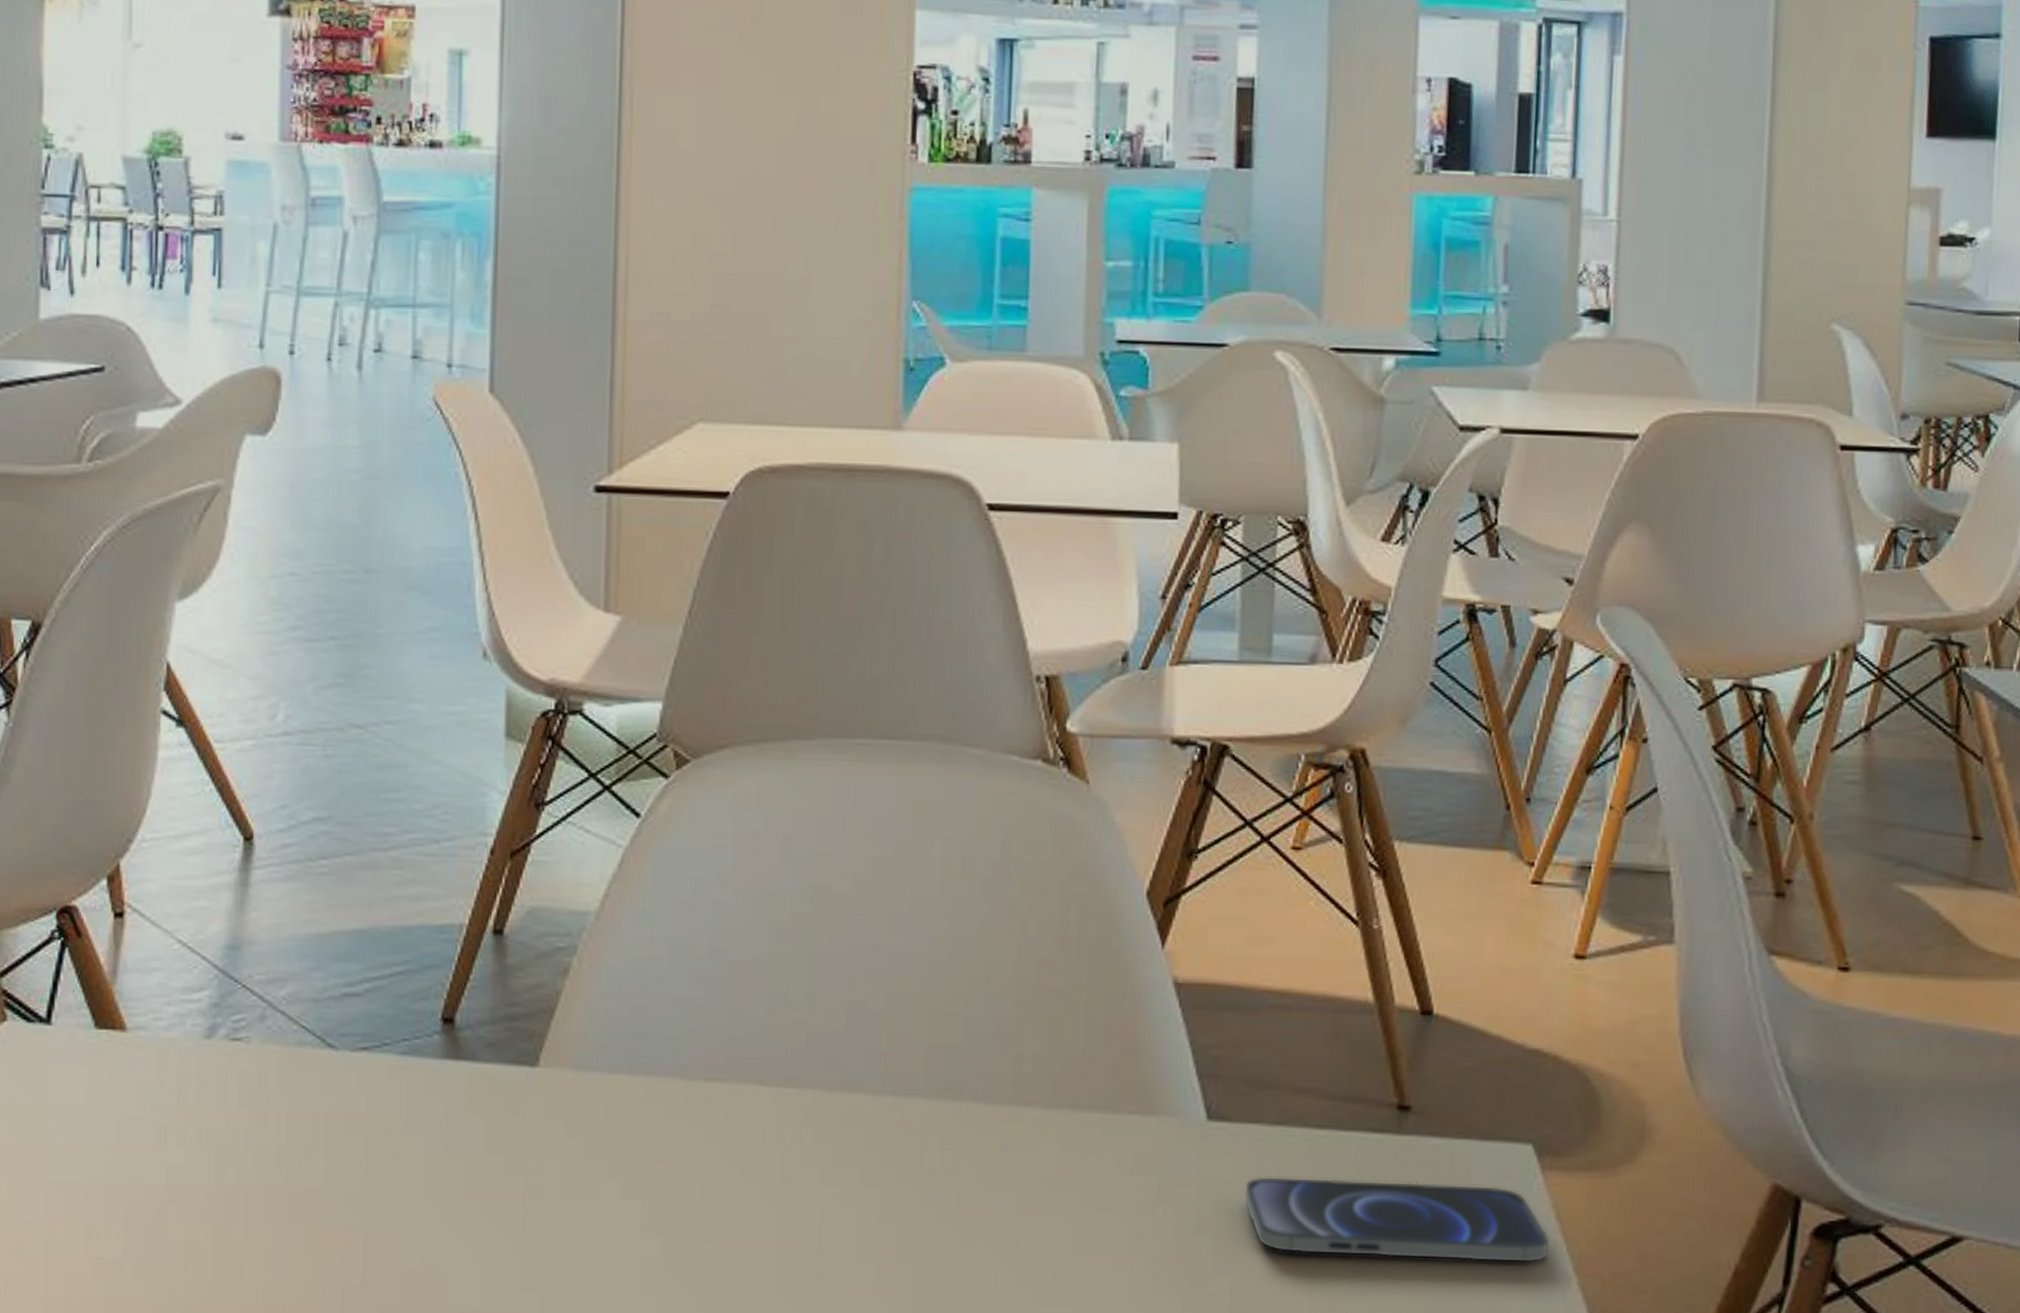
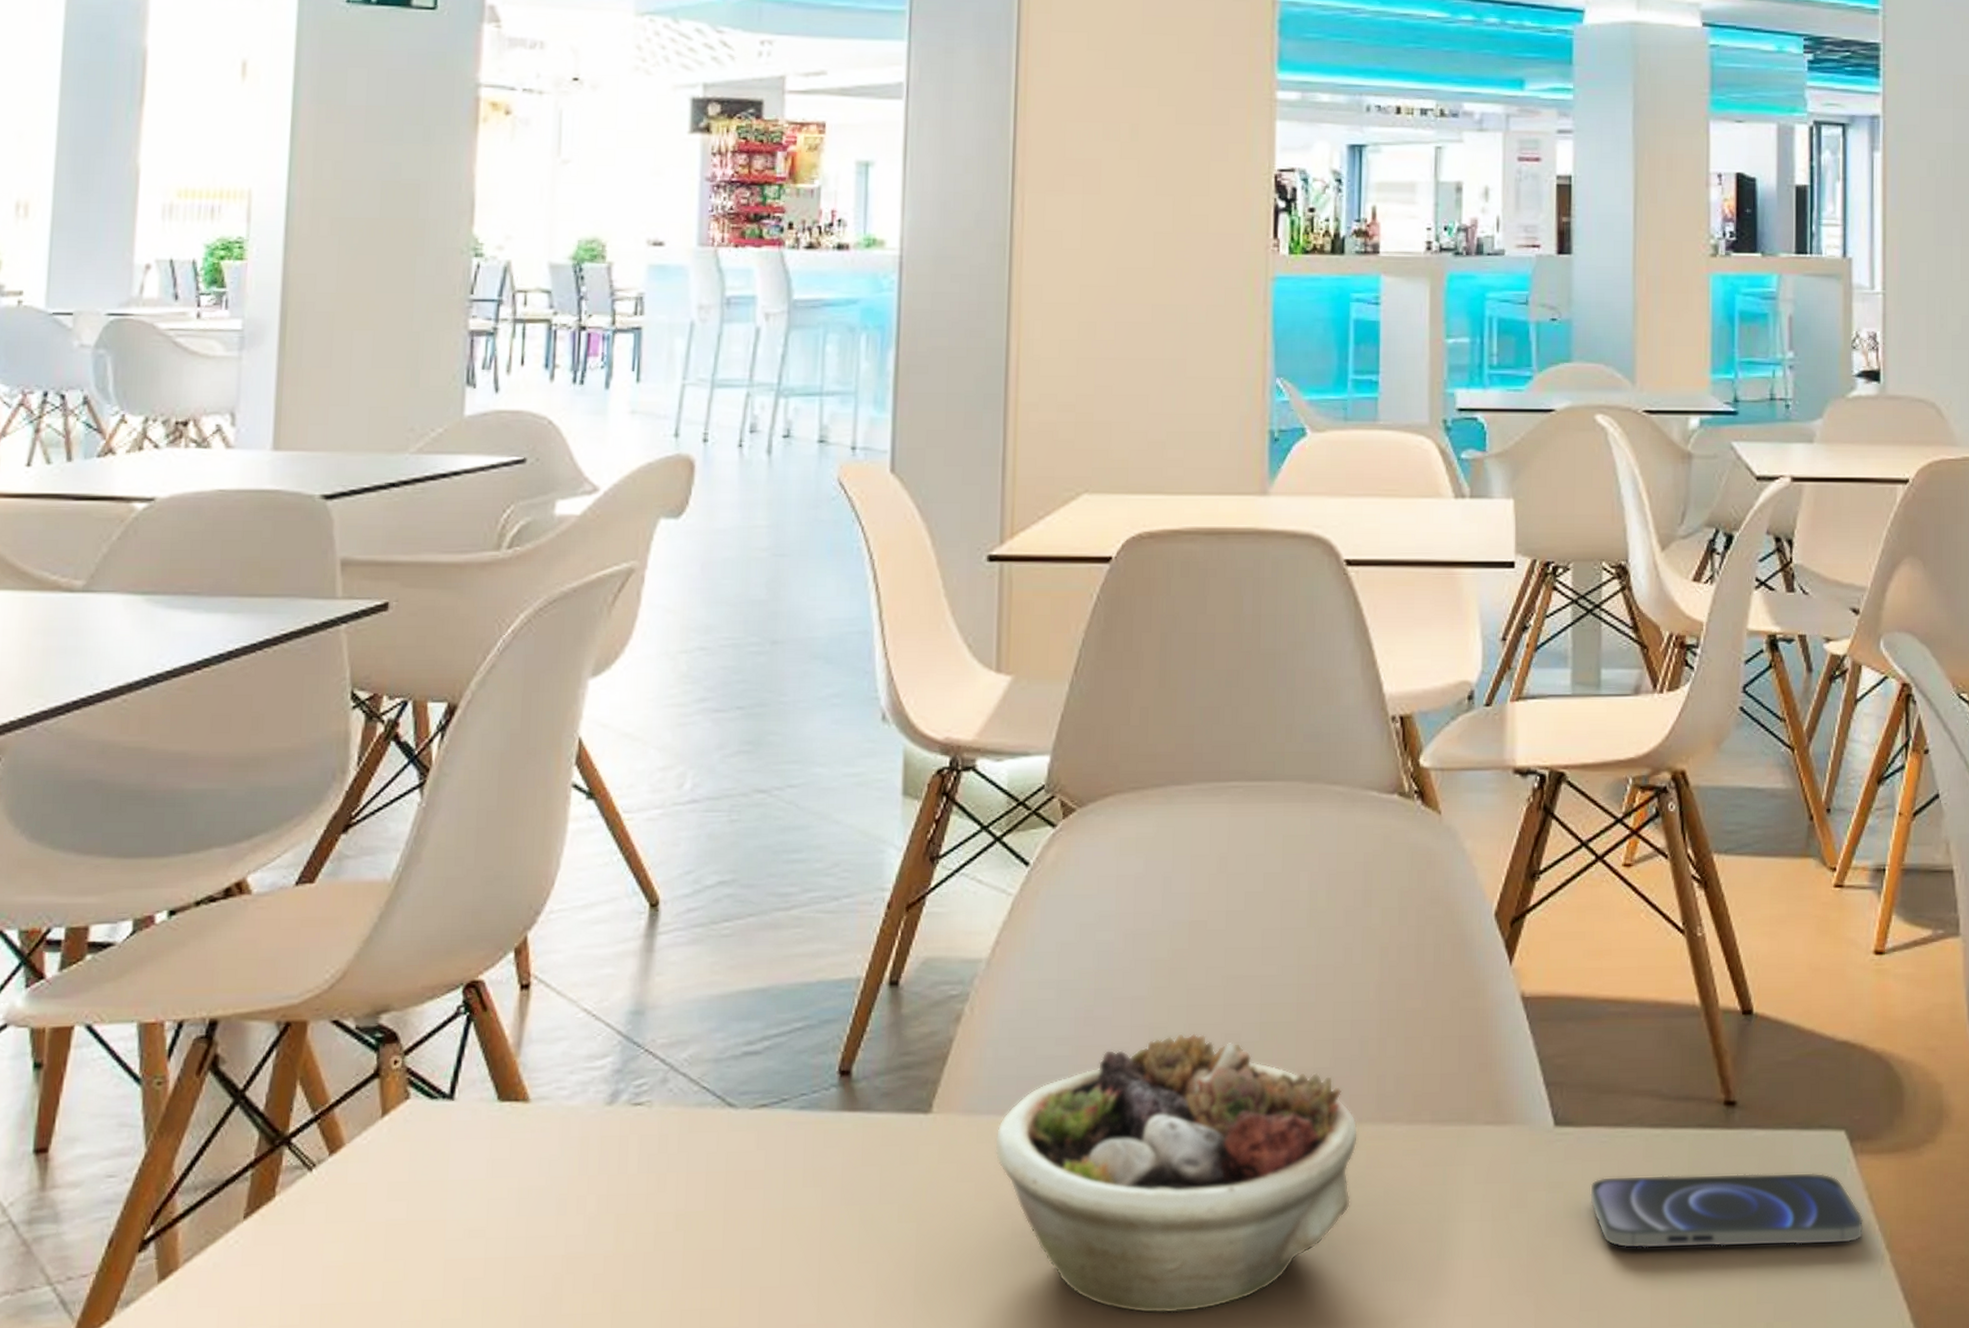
succulent planter: none [605,1001,993,1285] -> present [995,1033,1359,1314]

